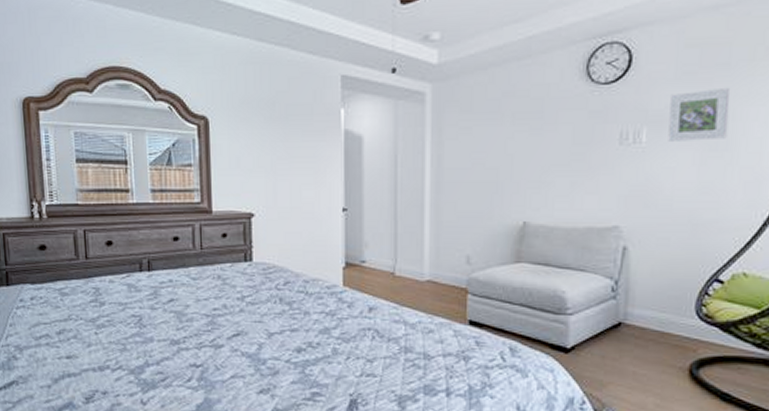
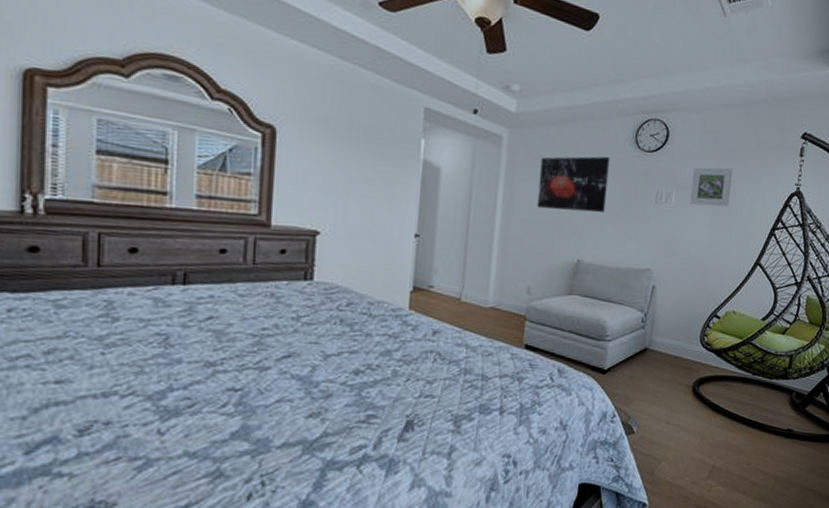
wall art: none [470,97,555,167] -> present [537,156,610,213]

